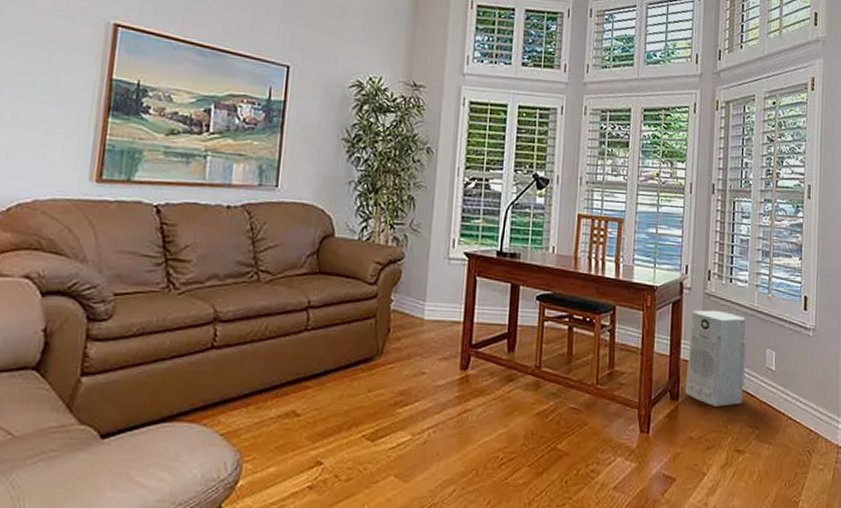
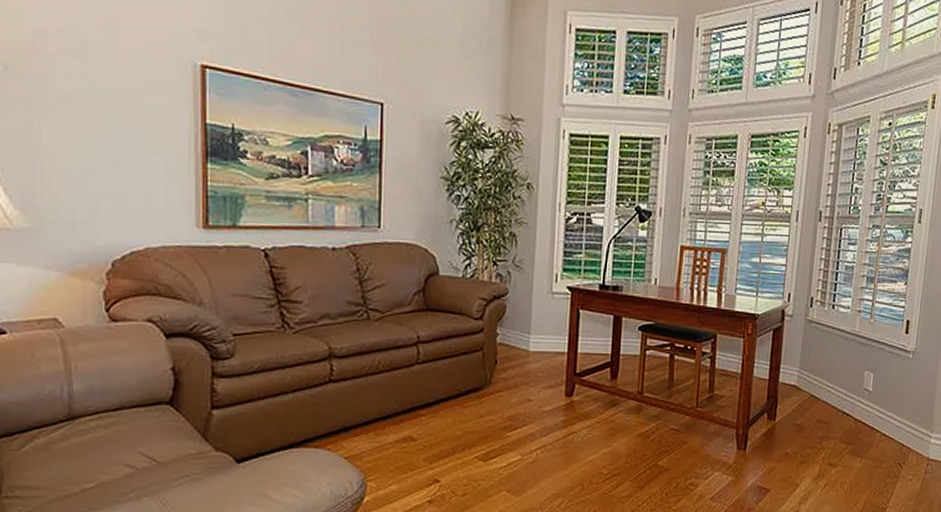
air purifier: present [685,309,747,407] -> none [782,335,846,425]

